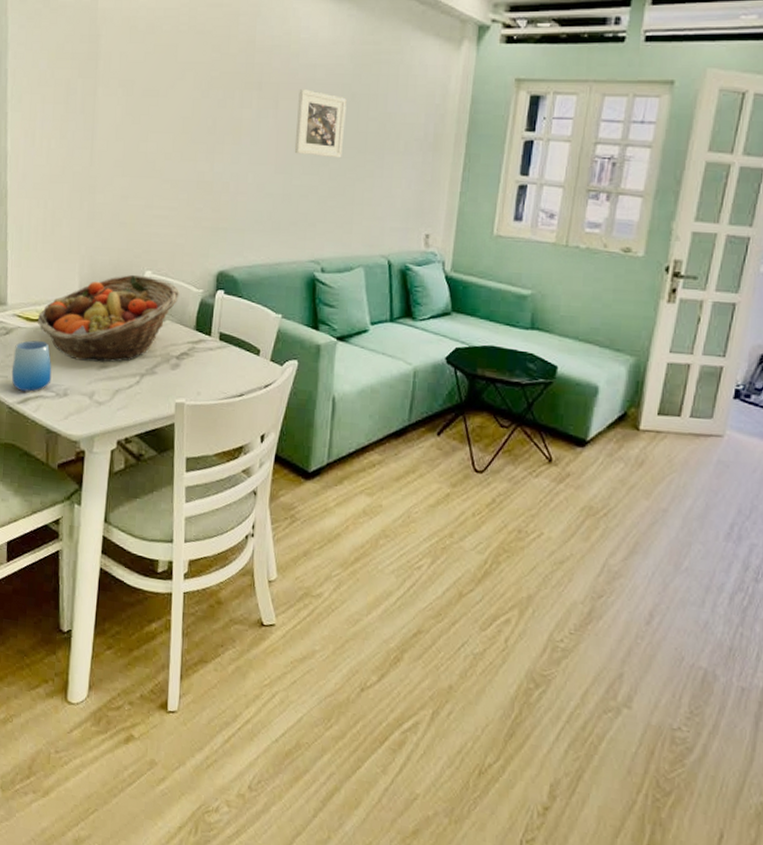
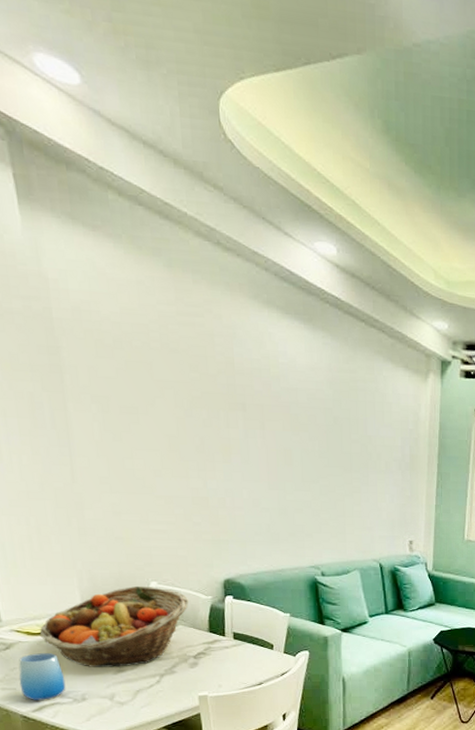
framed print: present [294,89,347,159] -> none [283,412,331,476]

